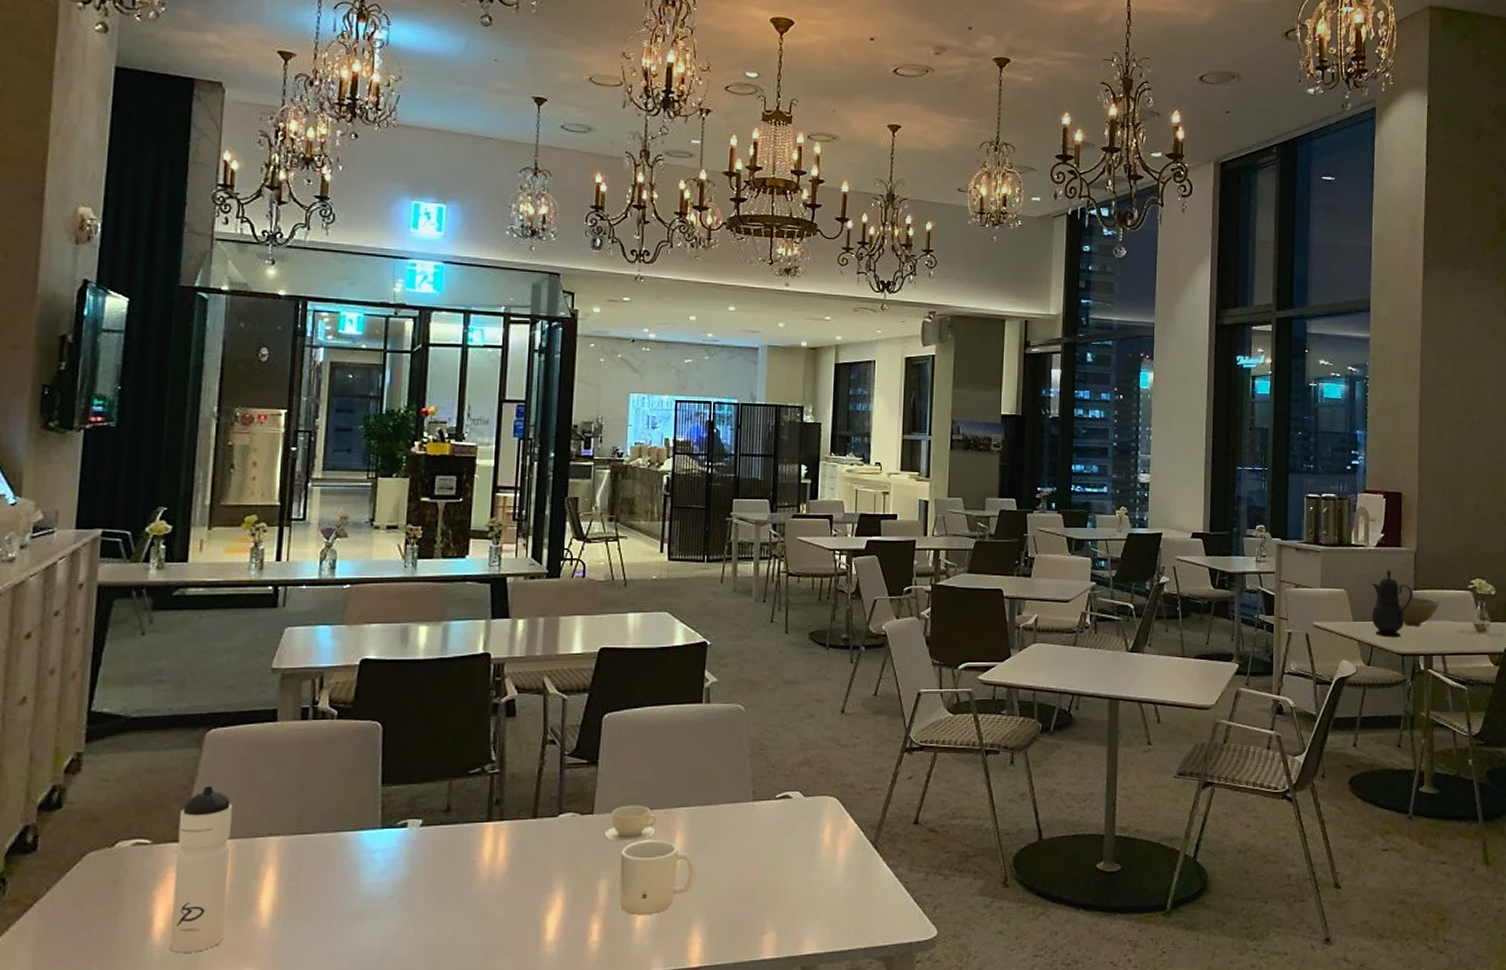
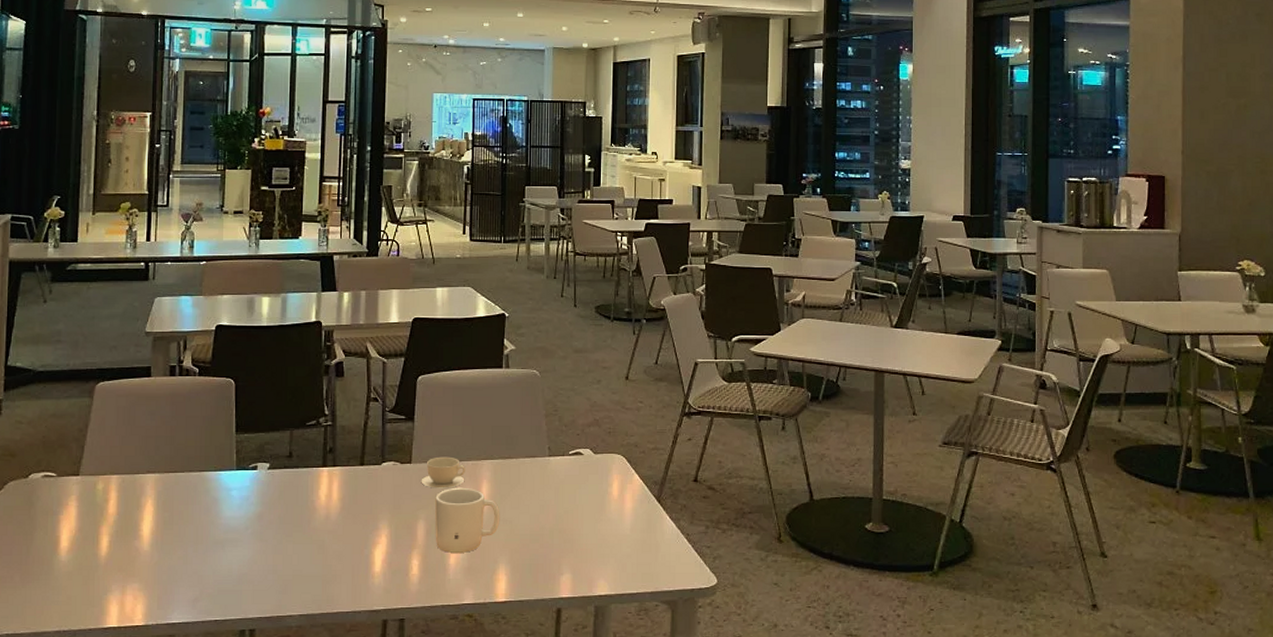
water bottle: present [169,786,233,953] -> none [73,430,119,568]
coffeepot: present [1371,570,1413,638] -> none [1135,251,1178,317]
bowl: present [1398,597,1440,626] -> none [1163,278,1206,306]

